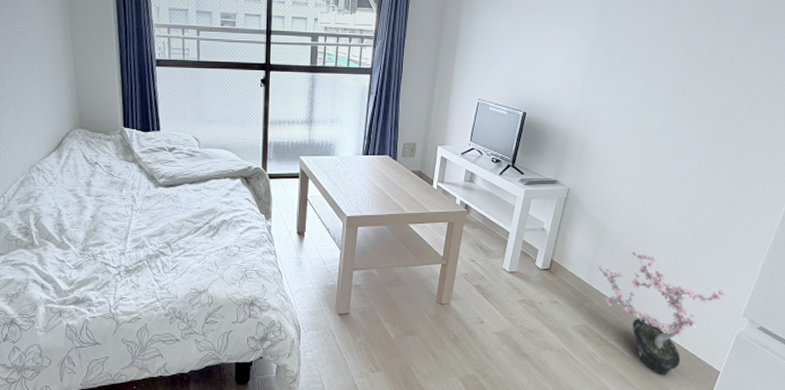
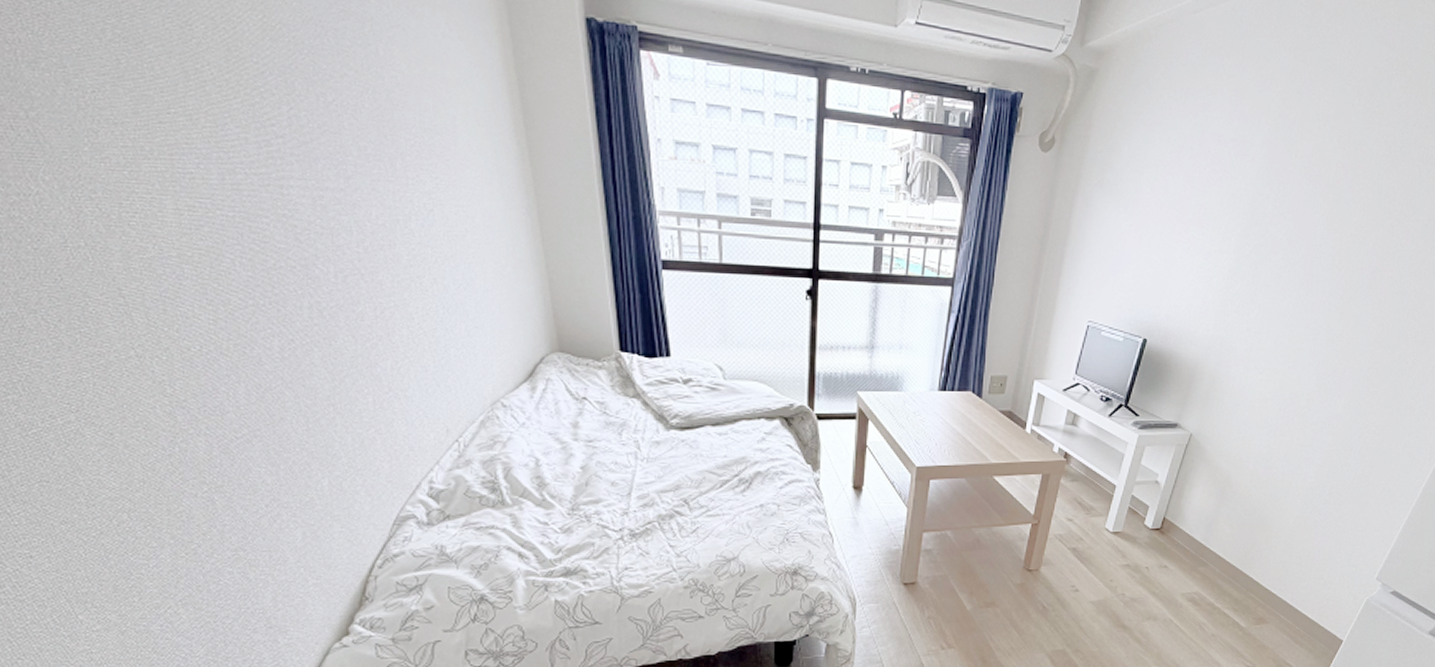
potted plant: present [596,251,725,376] -> none [1215,507,1359,647]

